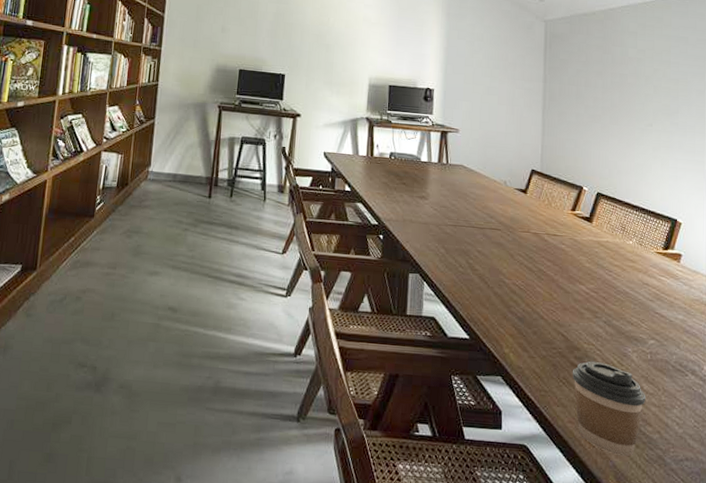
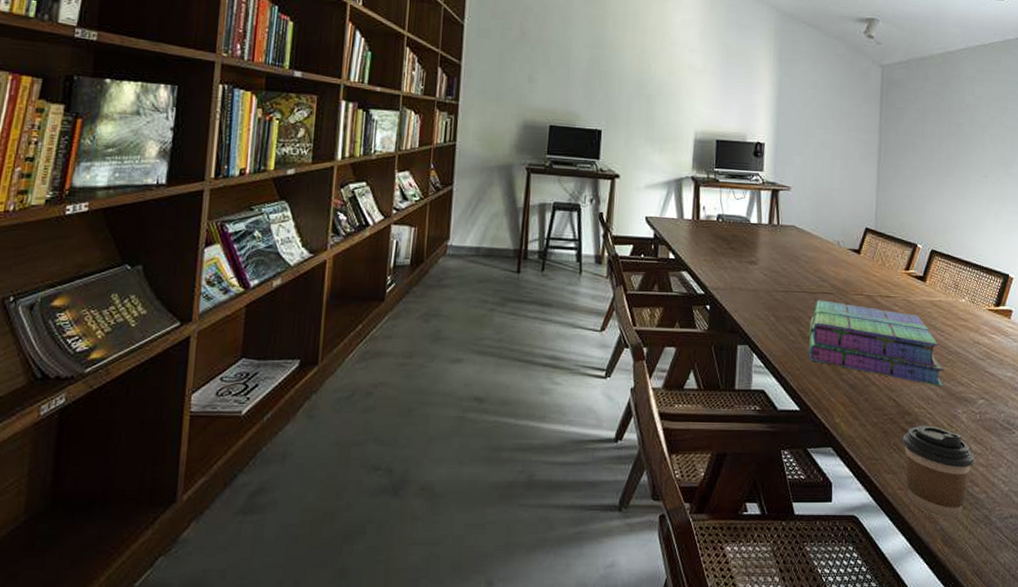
stack of books: none [477,235,613,326] -> present [808,300,944,388]

